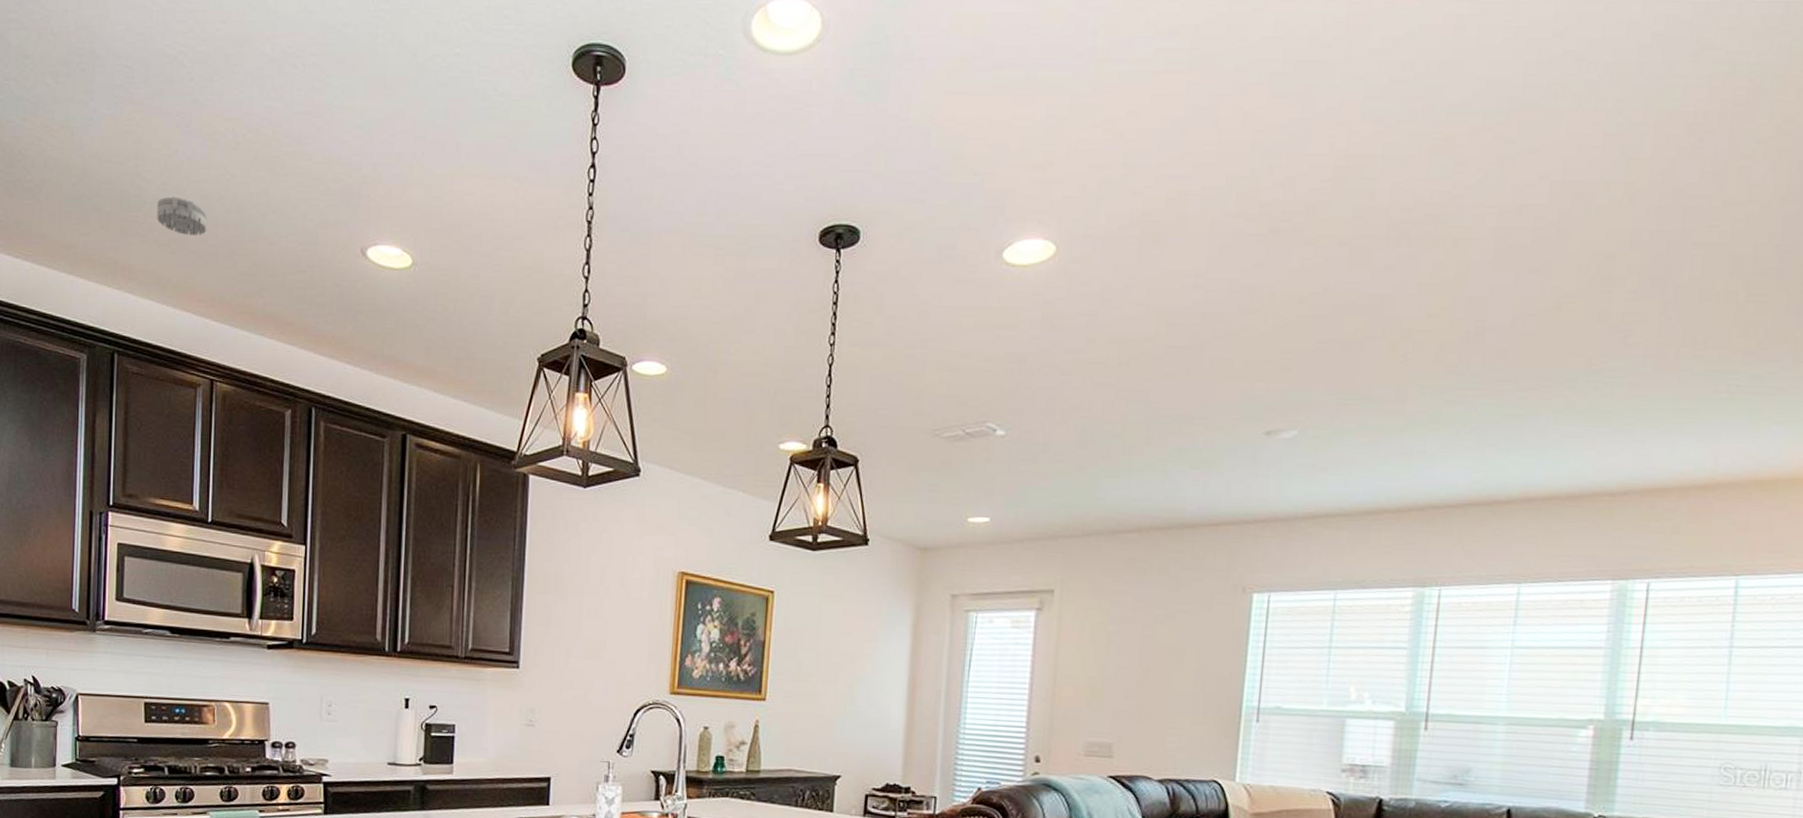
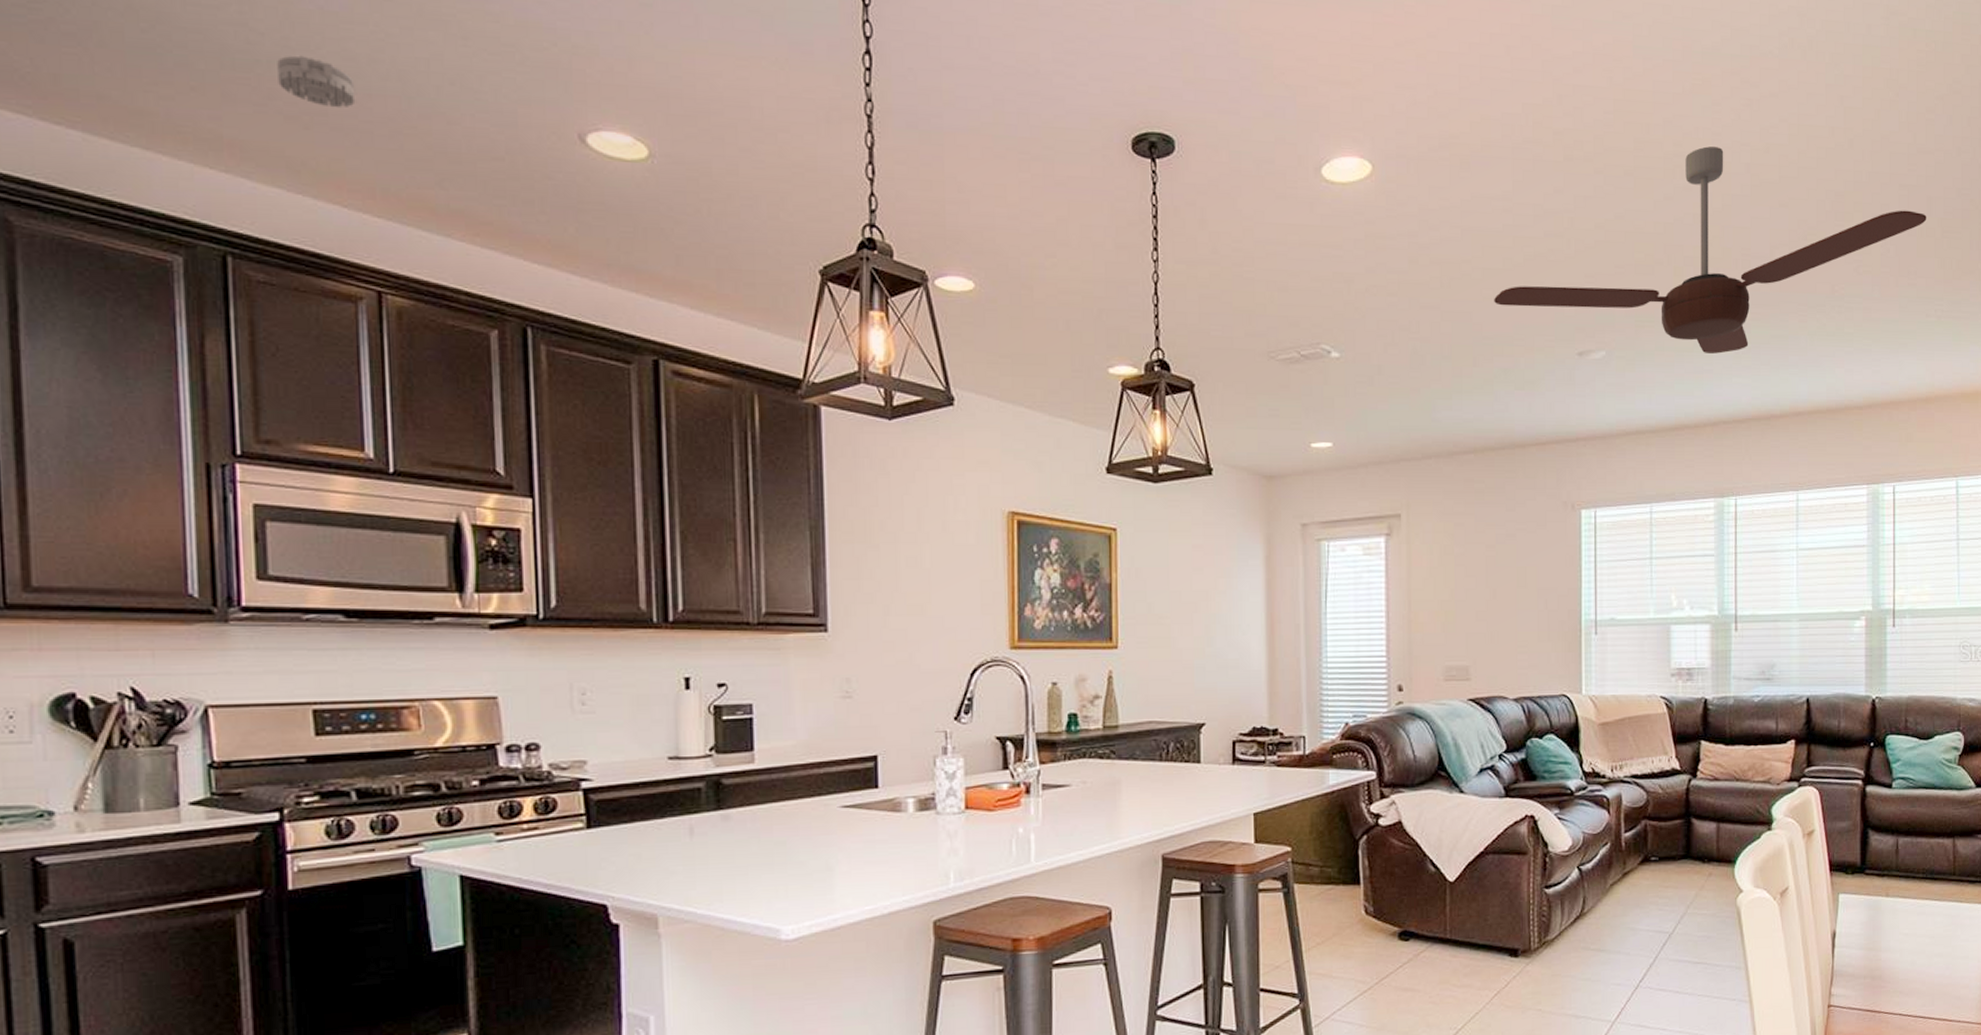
ceiling fan: none [1175,211,1728,434] -> present [1494,146,1927,354]

